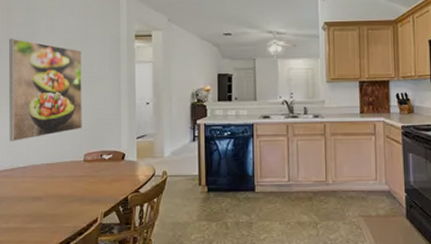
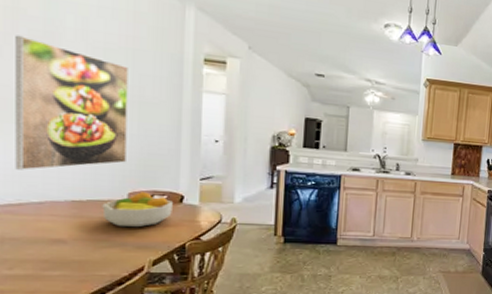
fruit bowl: none [66,153,118,184] -> present [102,192,174,228]

